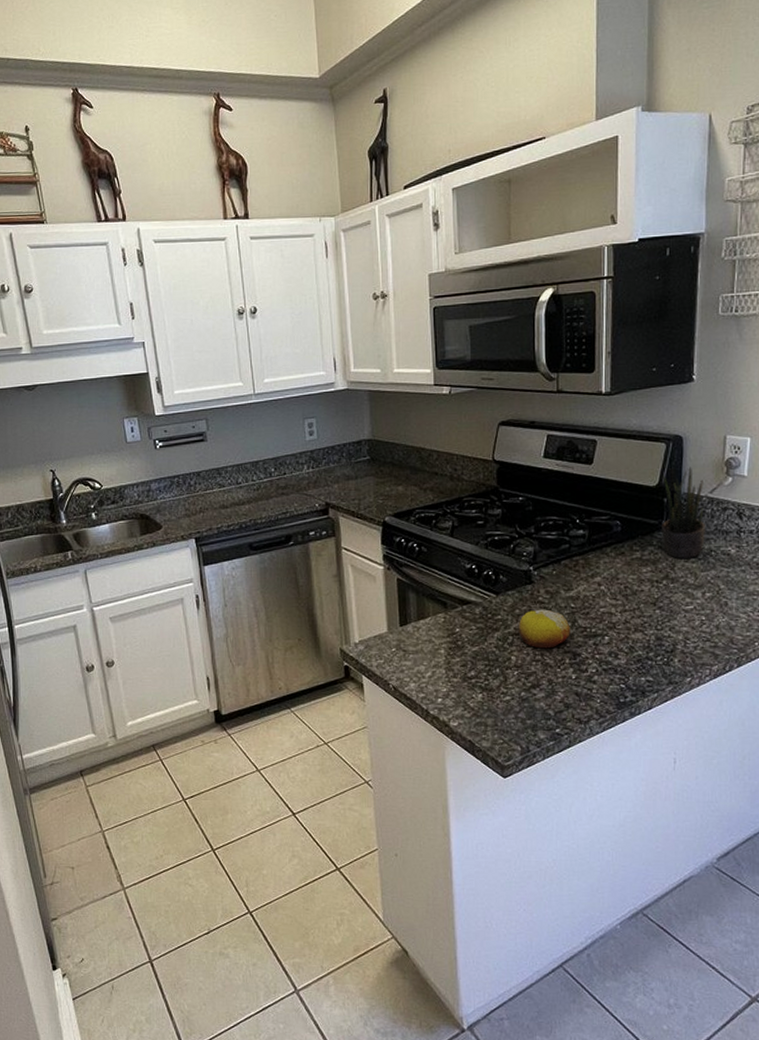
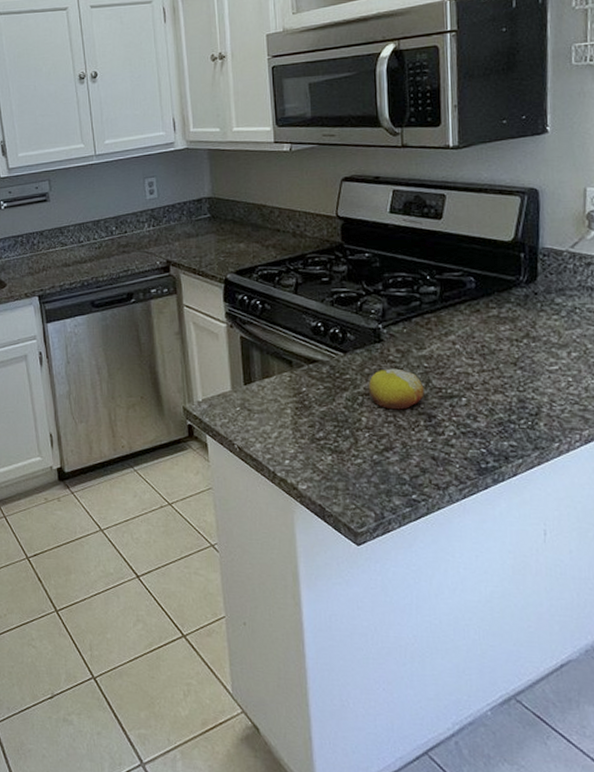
potted plant: present [662,467,705,558] -> none [518,220,568,316]

